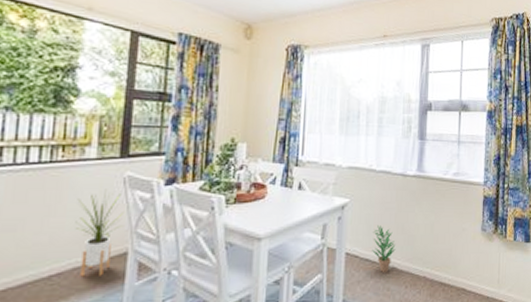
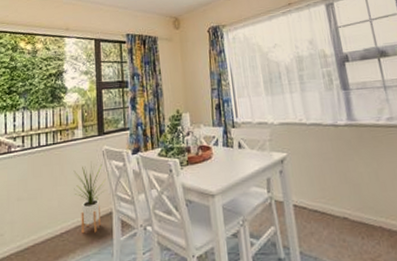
potted plant: present [372,224,396,274] -> none [316,175,343,224]

